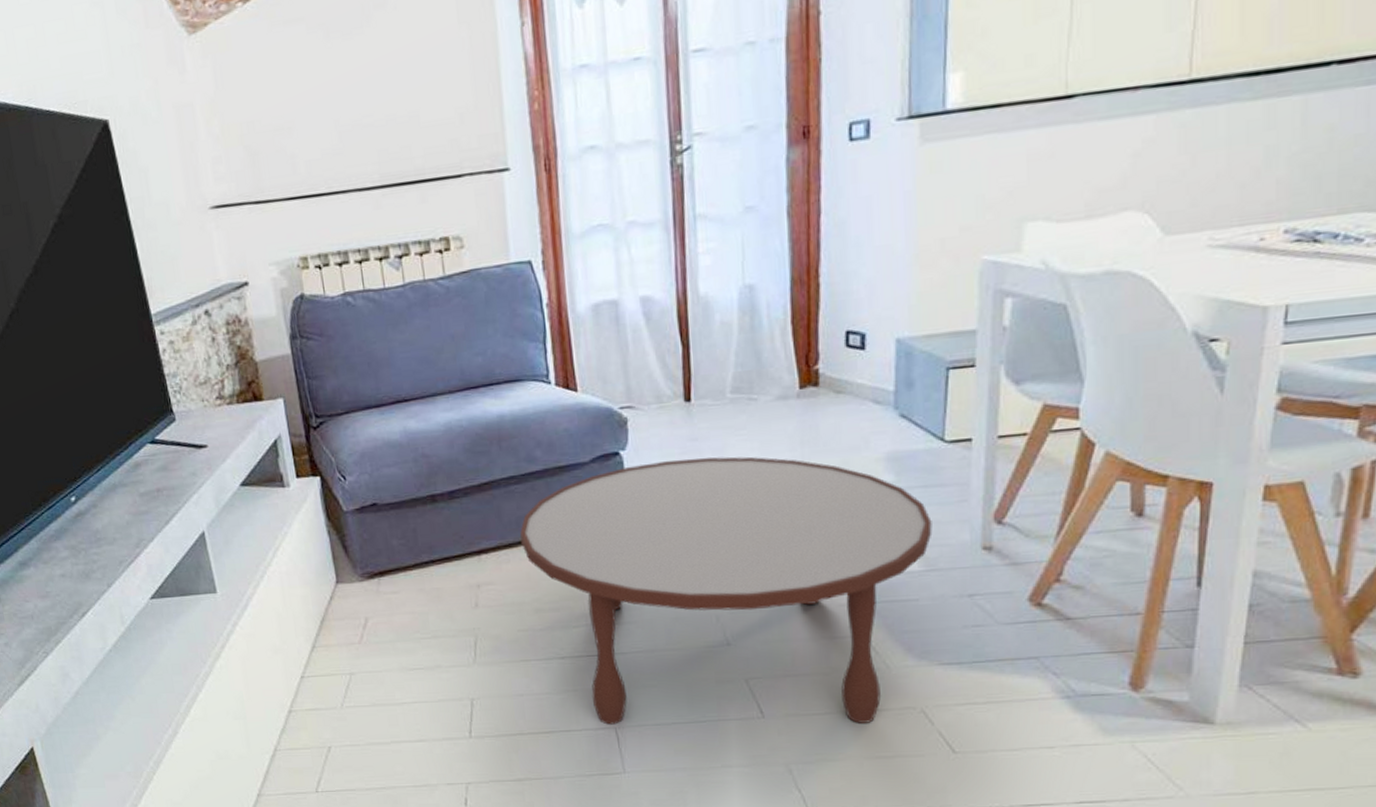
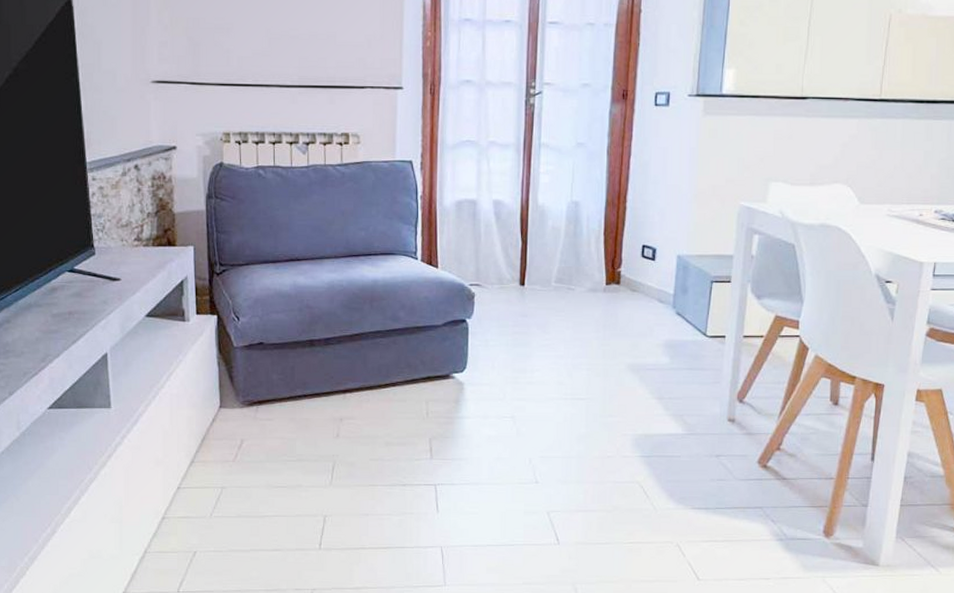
coffee table: present [520,456,933,725] -> none [380,331,694,553]

